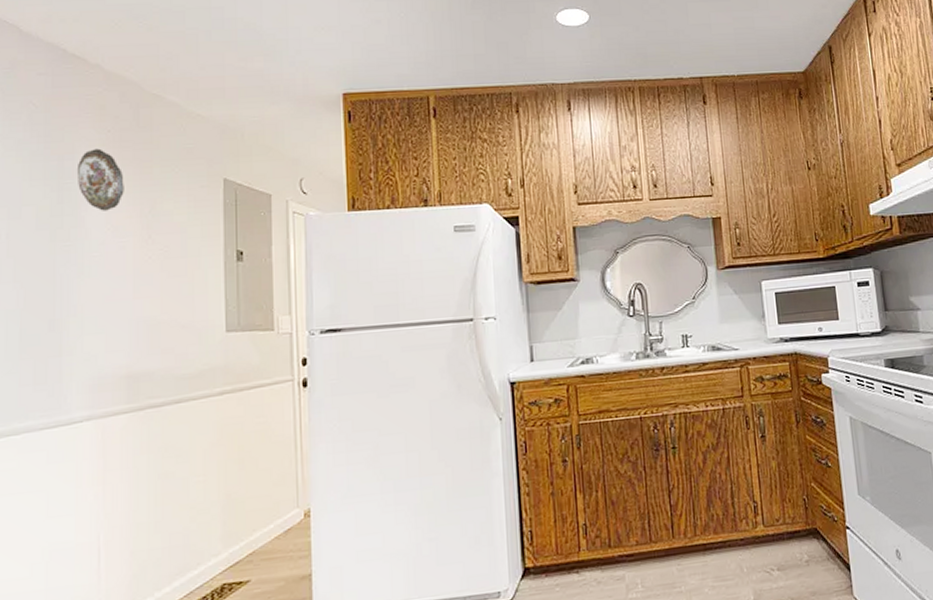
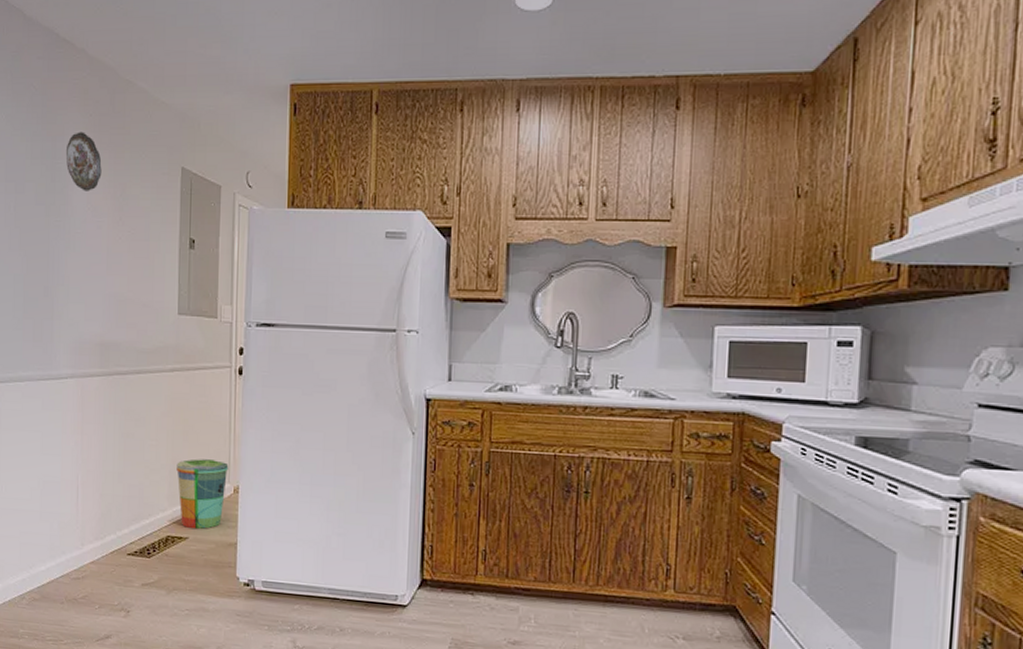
trash can: none [231,484,297,569] -> present [176,459,229,529]

